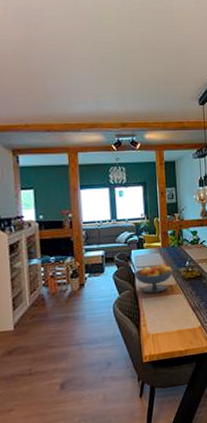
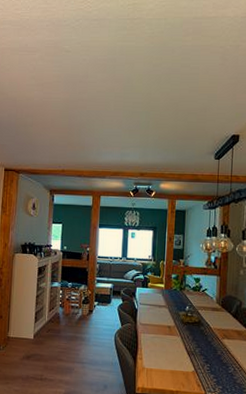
fruit bowl: present [133,263,173,294] -> none [136,304,173,331]

